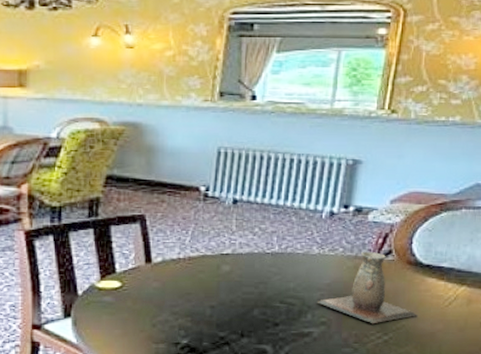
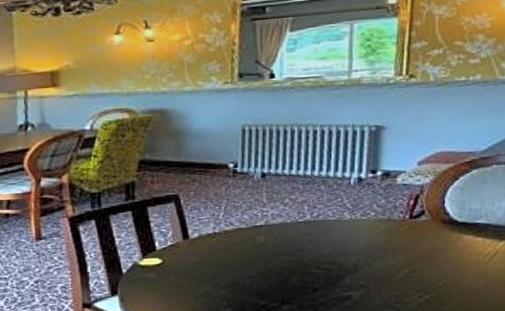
decorative vase: present [317,251,418,324] -> none [354,213,459,284]

